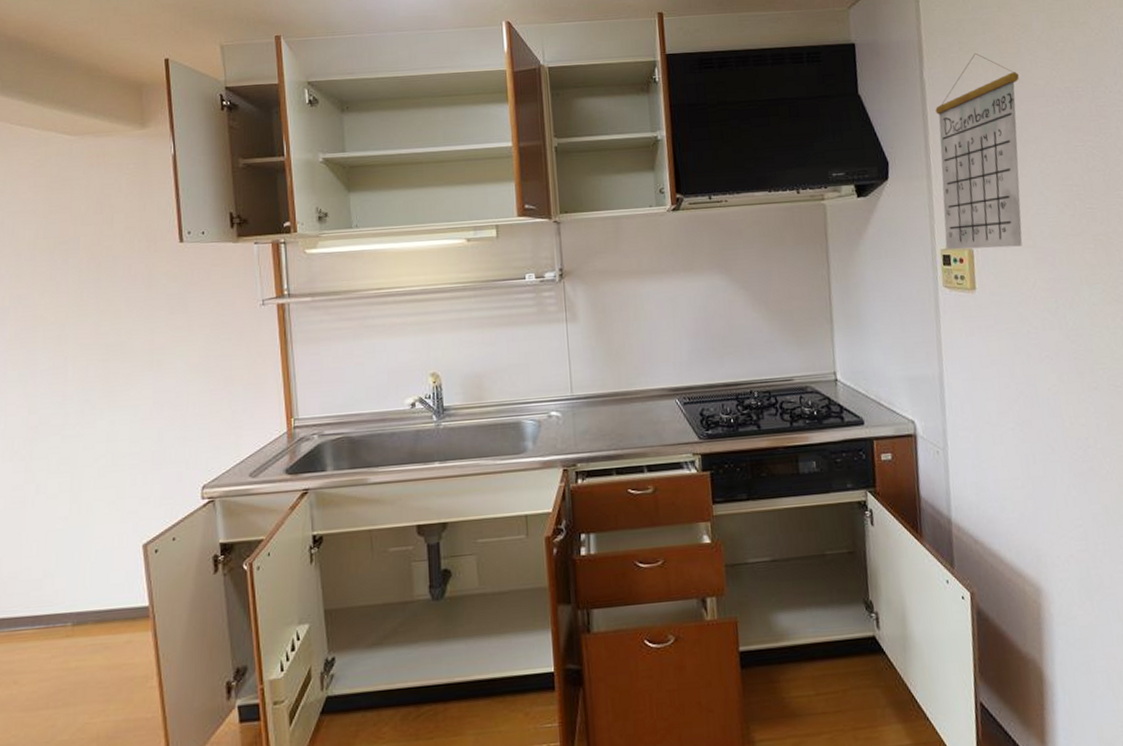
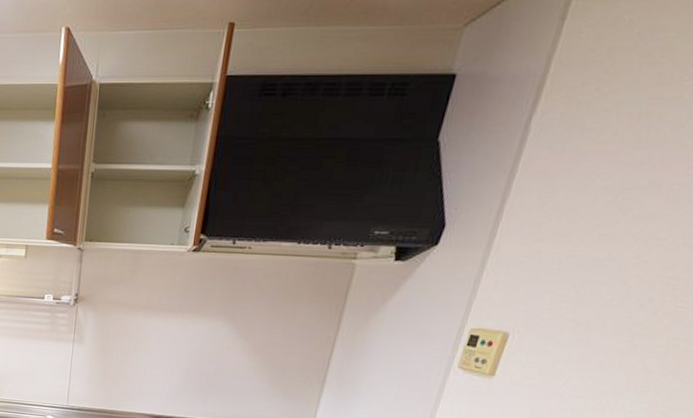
calendar: present [935,53,1023,250] -> none [477,97,665,338]

